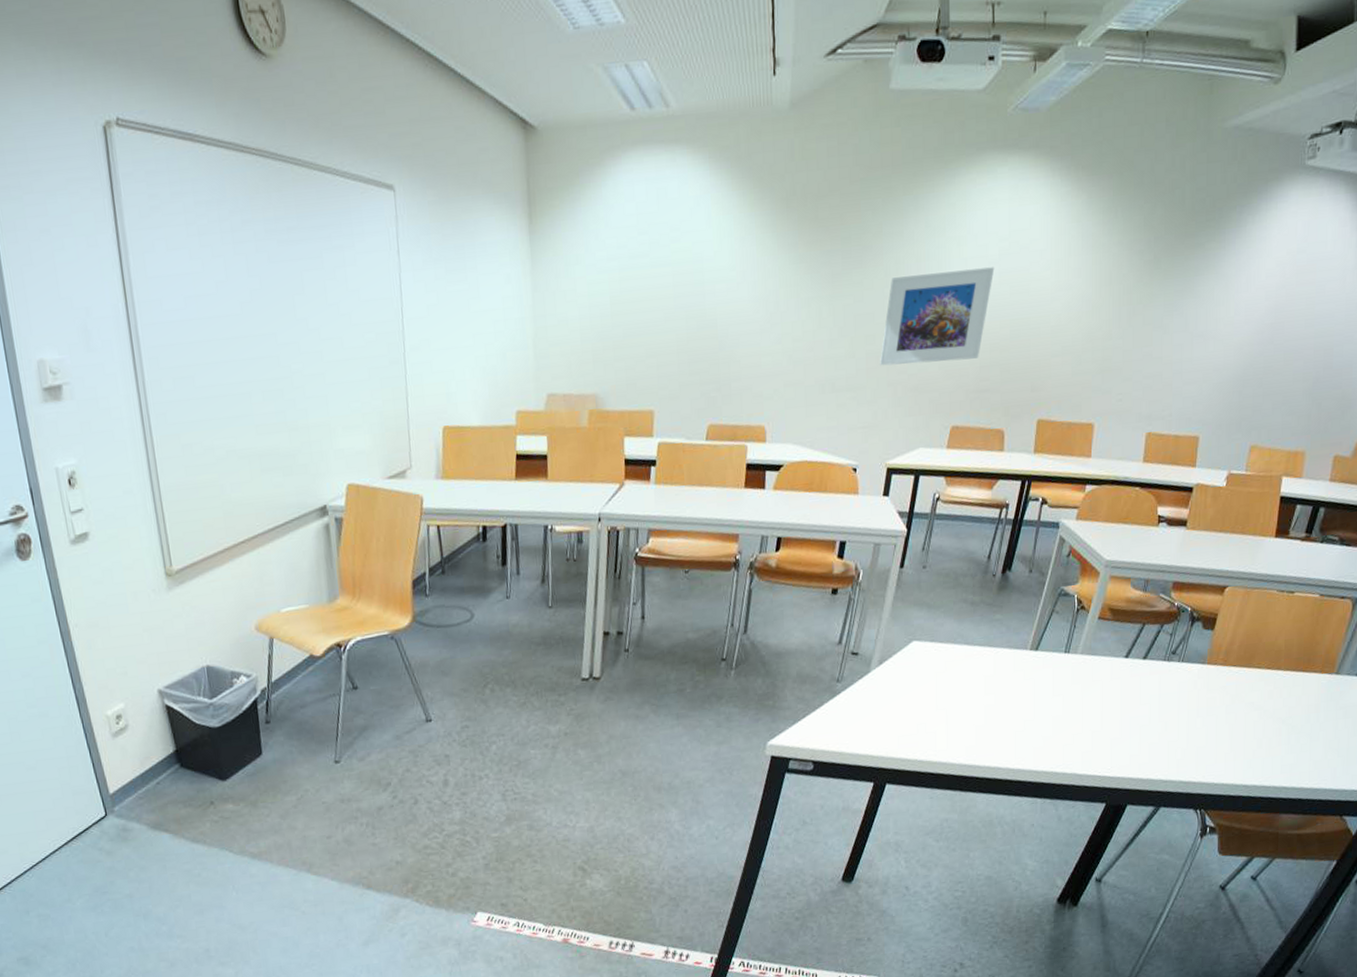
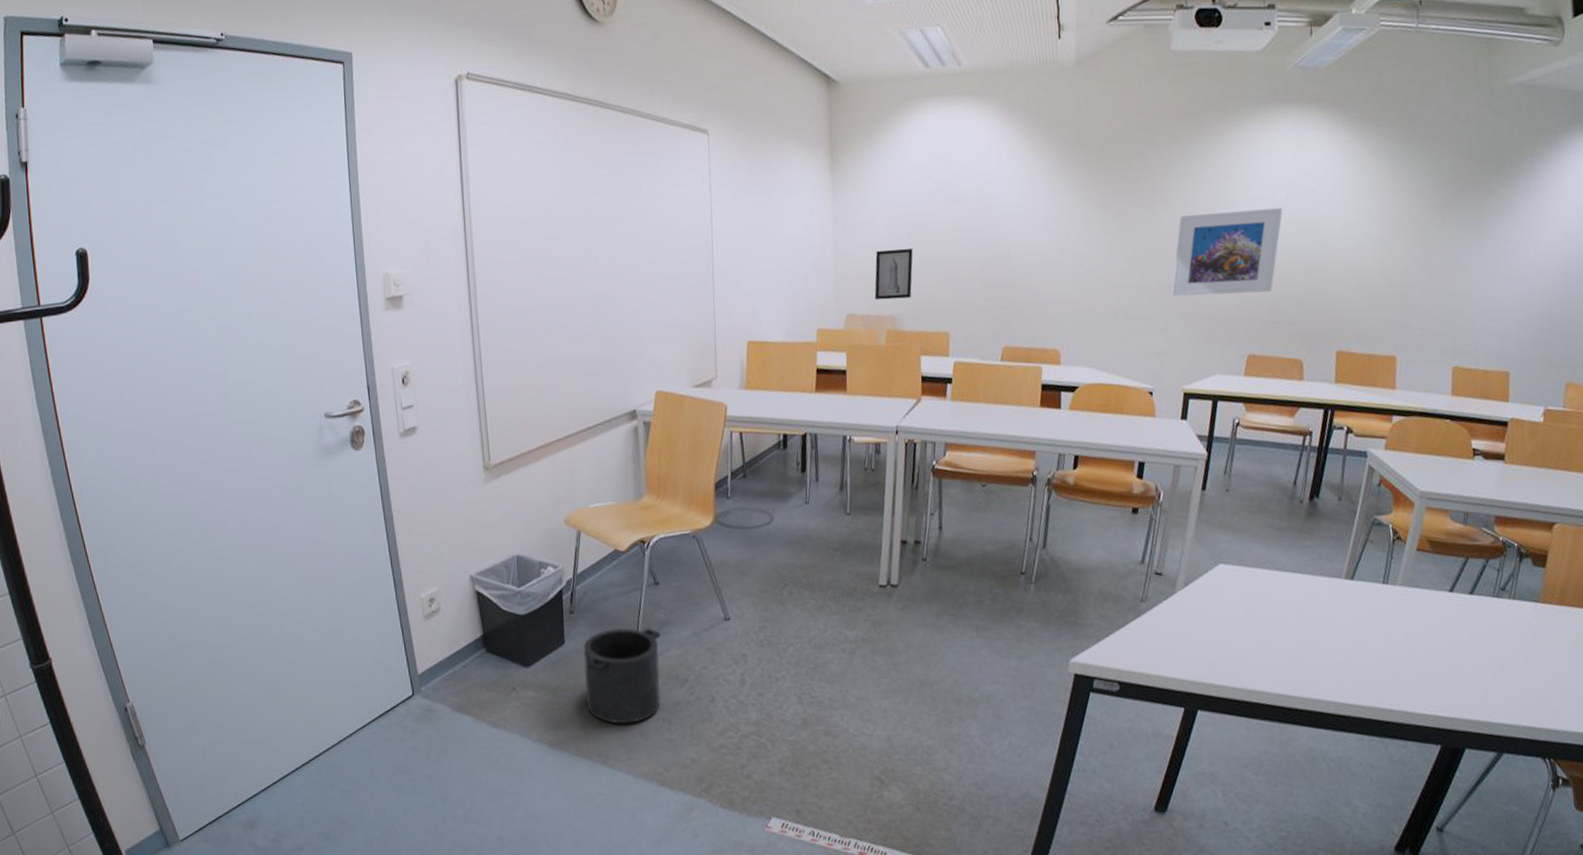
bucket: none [281,734,364,832] -> present [583,628,661,724]
wall art: none [576,319,617,378] -> present [874,248,913,300]

